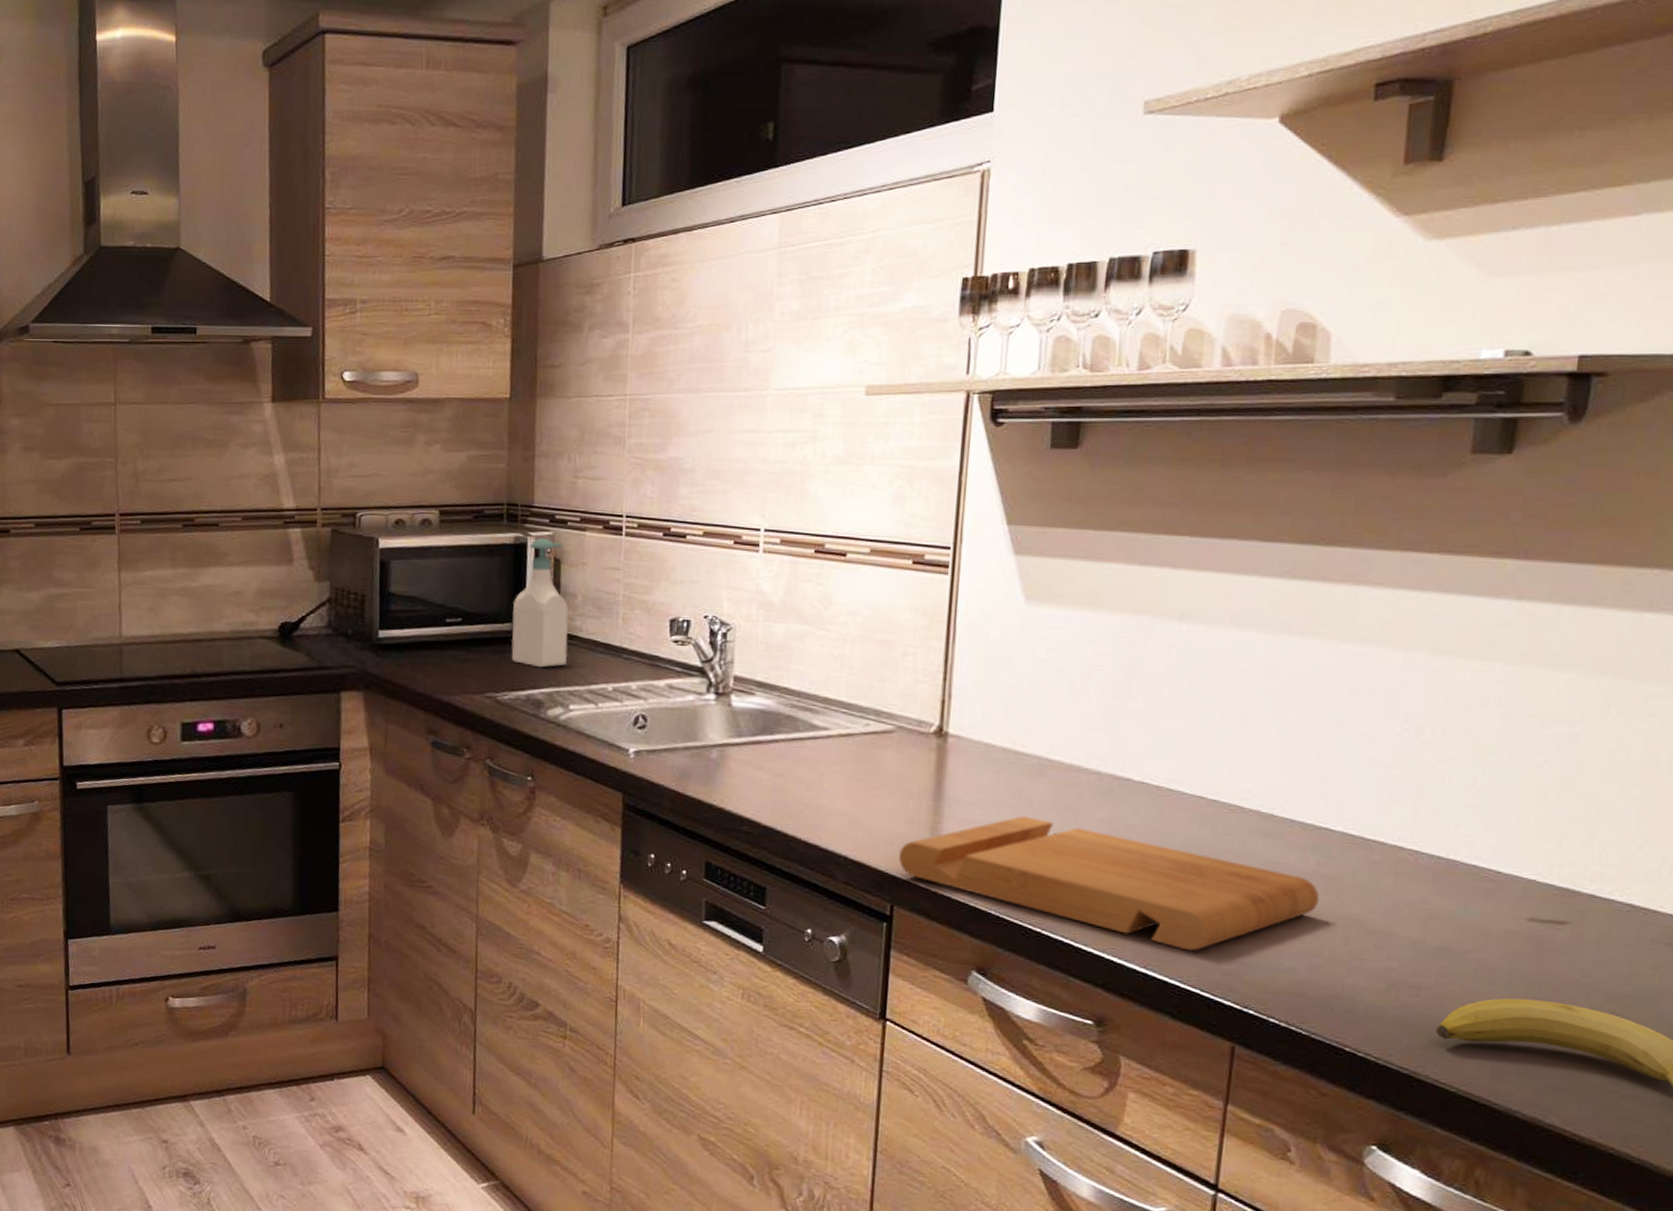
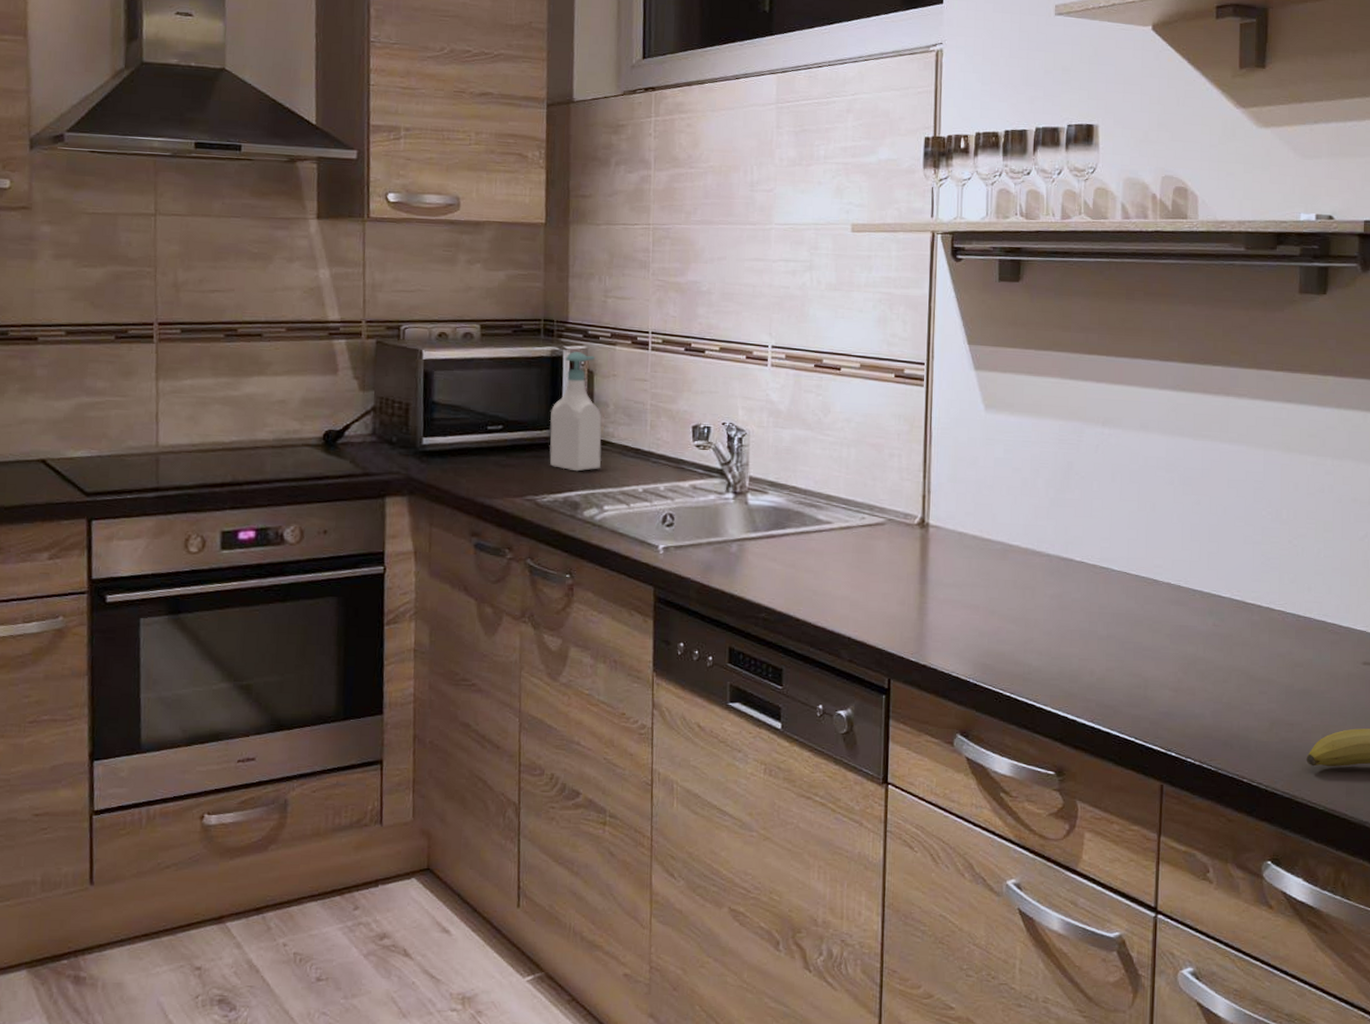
cutting board: present [898,816,1319,951] -> none [893,595,1217,705]

